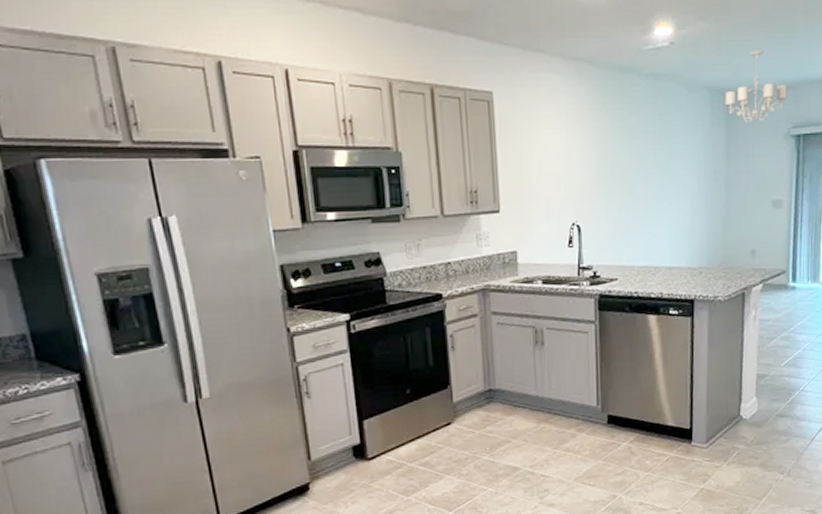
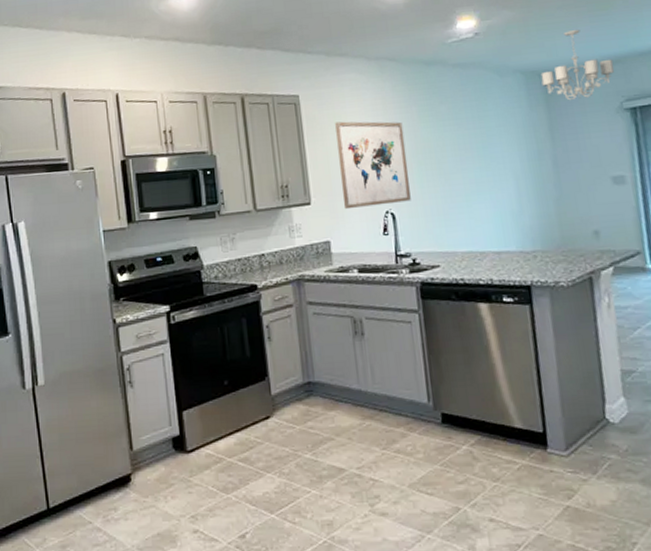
wall art: none [528,125,597,220] -> present [335,121,411,210]

